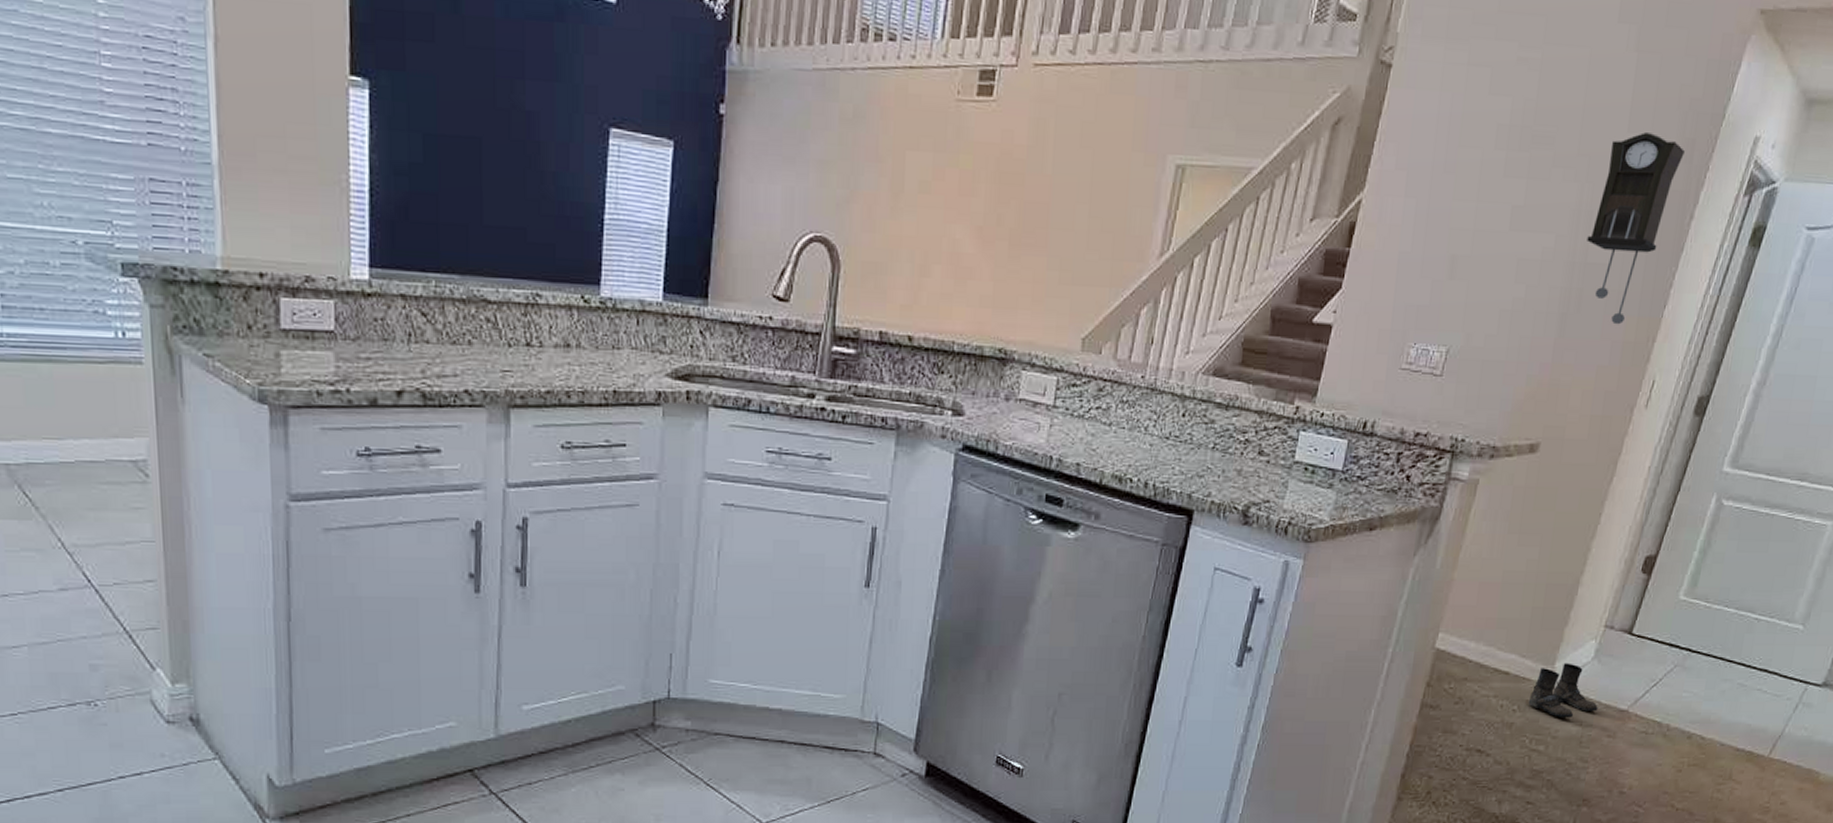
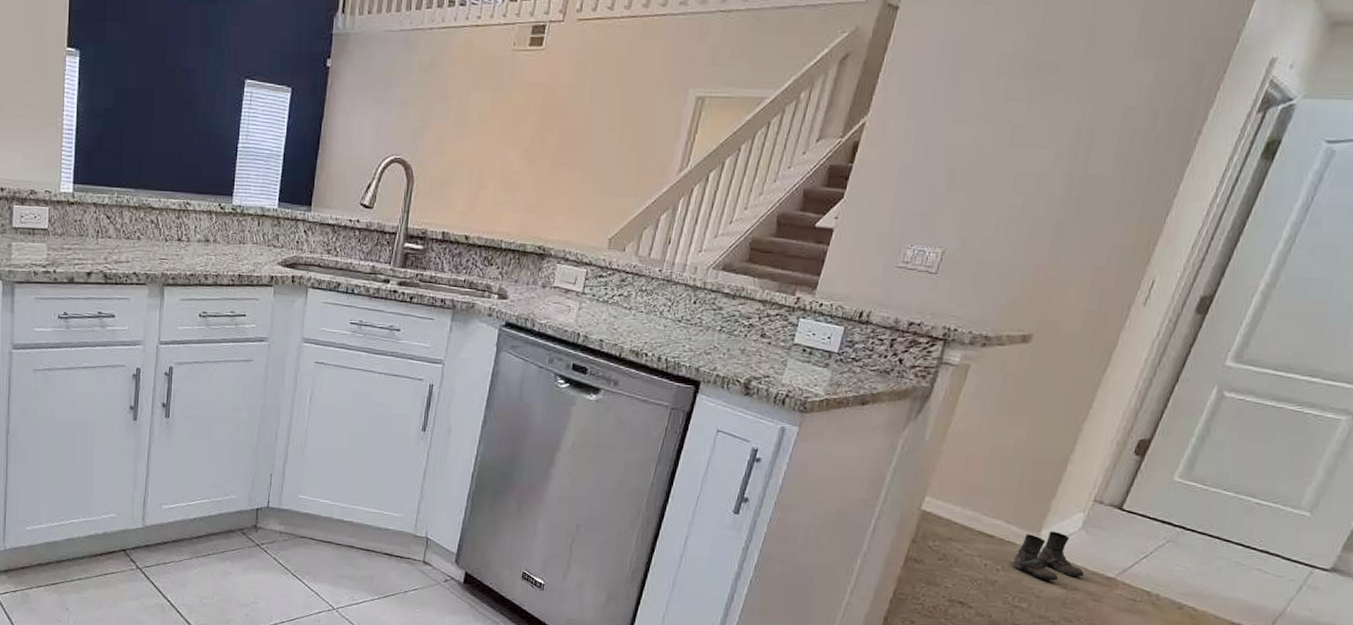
pendulum clock: present [1587,132,1686,325] -> none [1087,58,1195,230]

